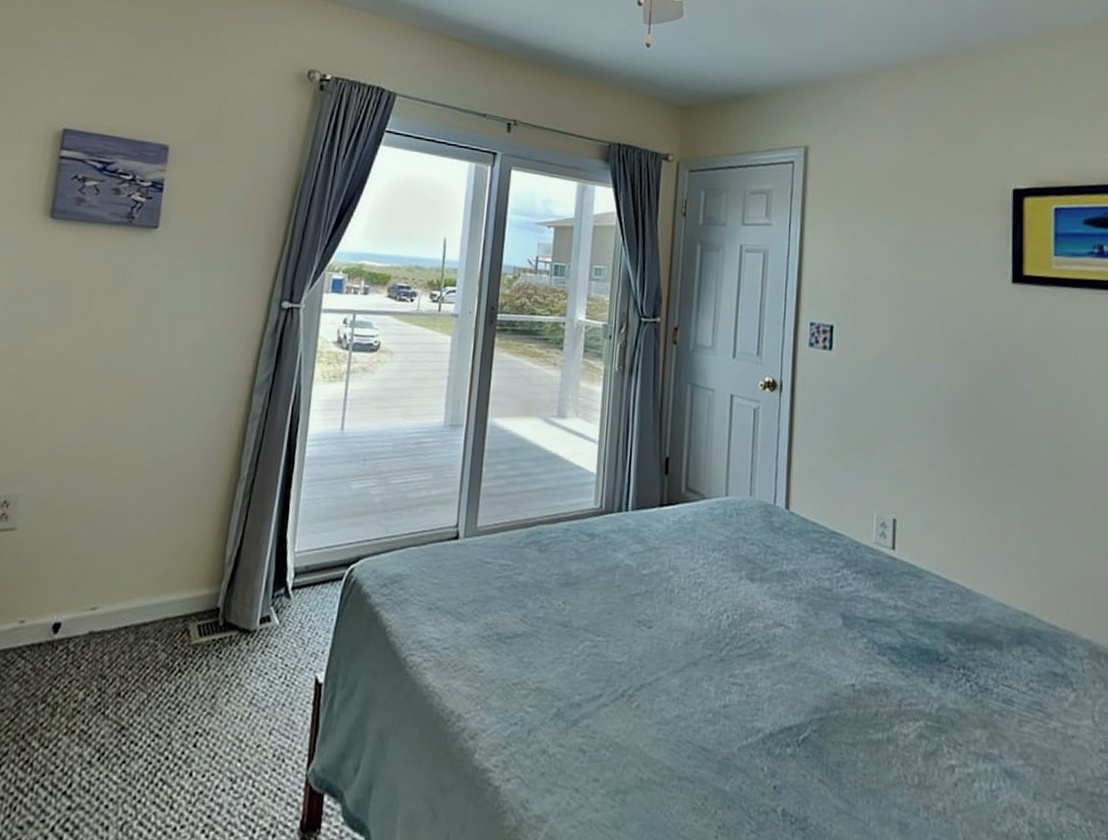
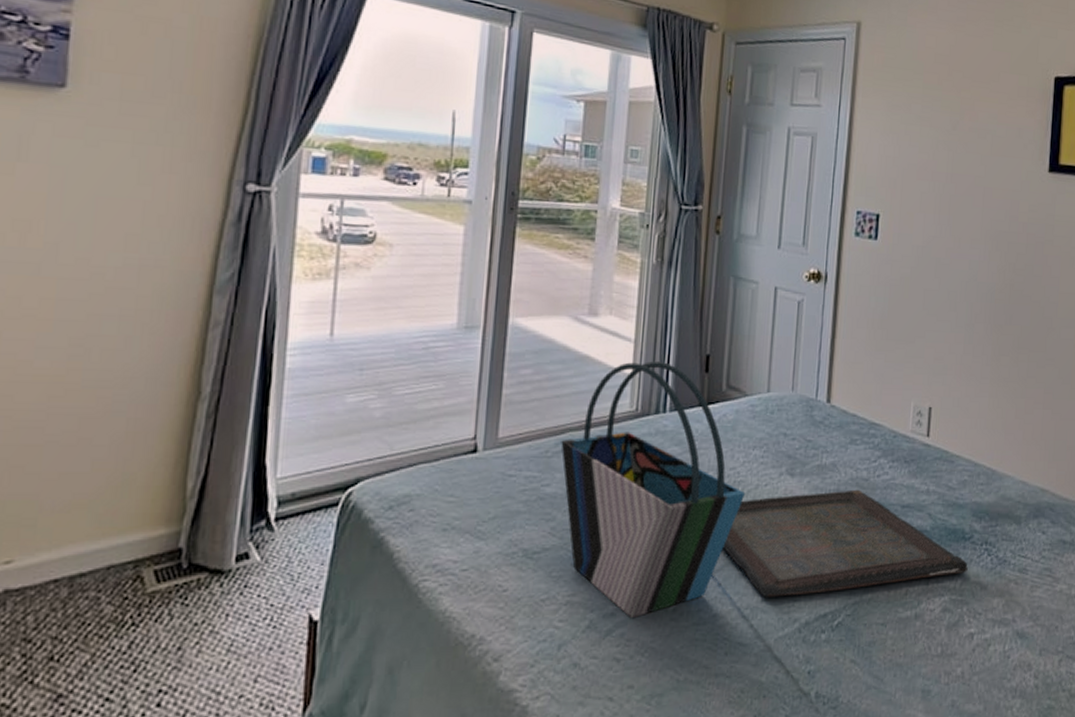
tote bag: none [532,461,706,711] -> present [561,360,746,619]
serving tray: none [684,599,944,704] -> present [723,489,968,597]

